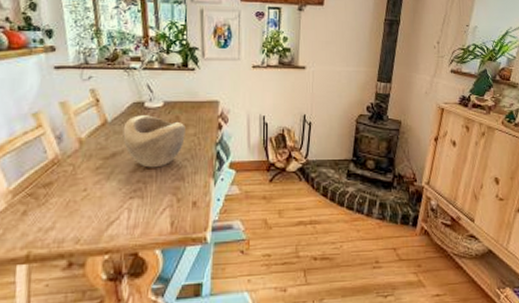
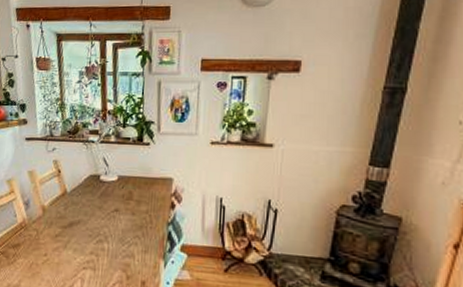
decorative bowl: present [123,115,186,168] -> none [79,188,138,242]

